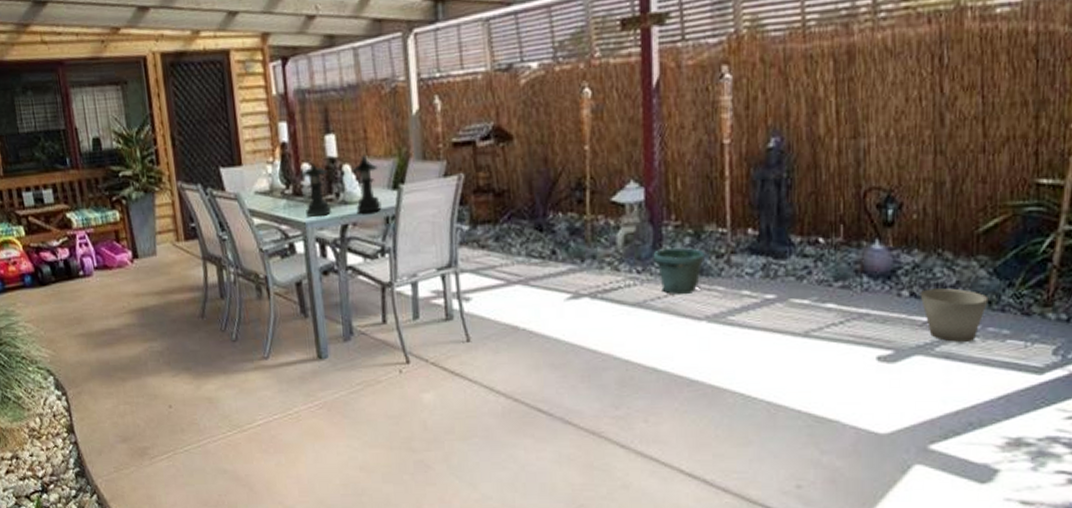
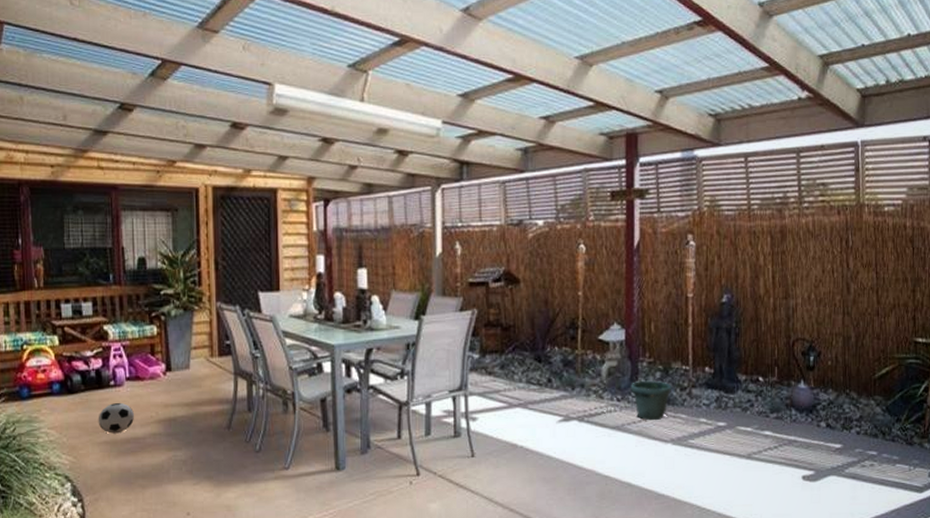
soccer ball: none [71,293,108,326] -> present [98,402,135,434]
lantern: present [300,154,382,217] -> none [332,288,404,341]
flowerpot: present [920,288,989,342] -> none [833,421,883,465]

